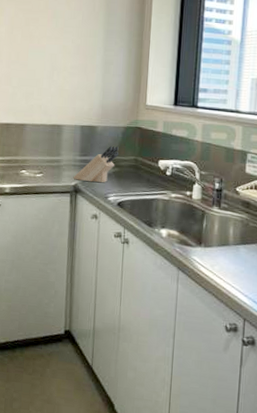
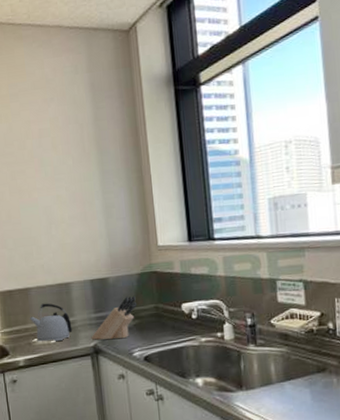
kettle: none [21,140,58,176] -> present [29,303,73,342]

